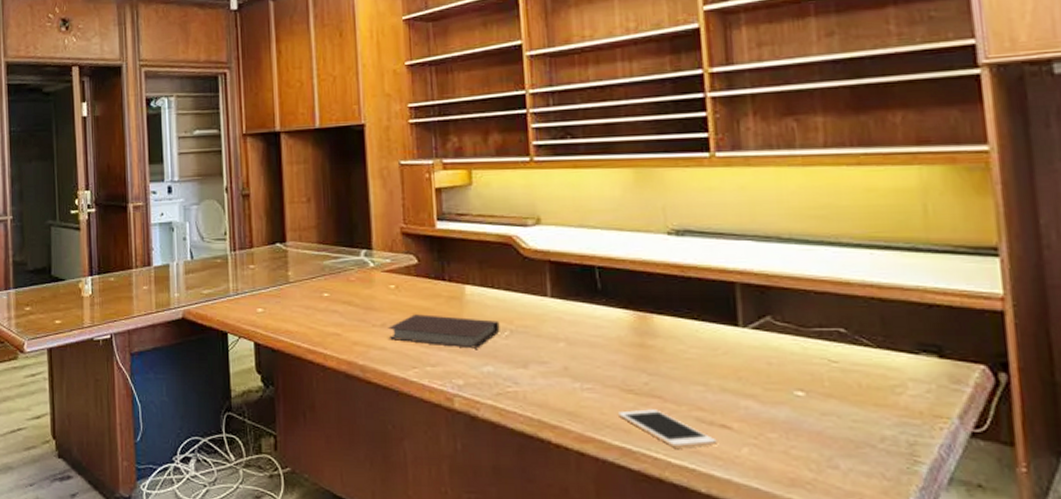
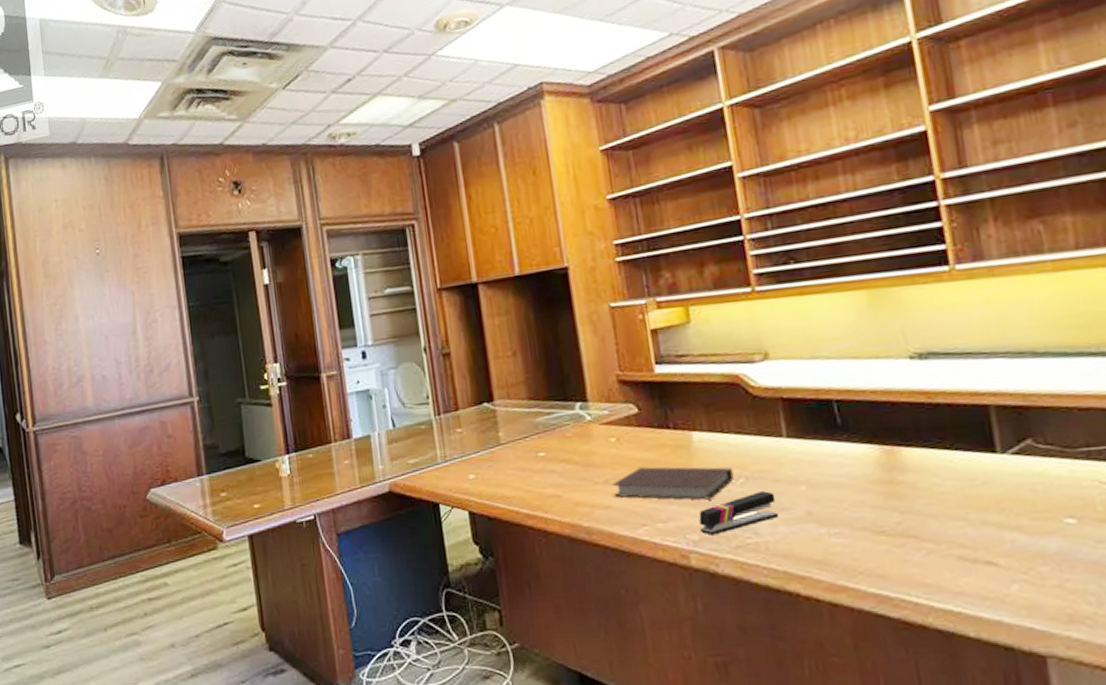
stapler: none [465,345,537,382] -> present [698,491,778,536]
cell phone: present [617,409,717,449] -> none [870,550,984,591]

